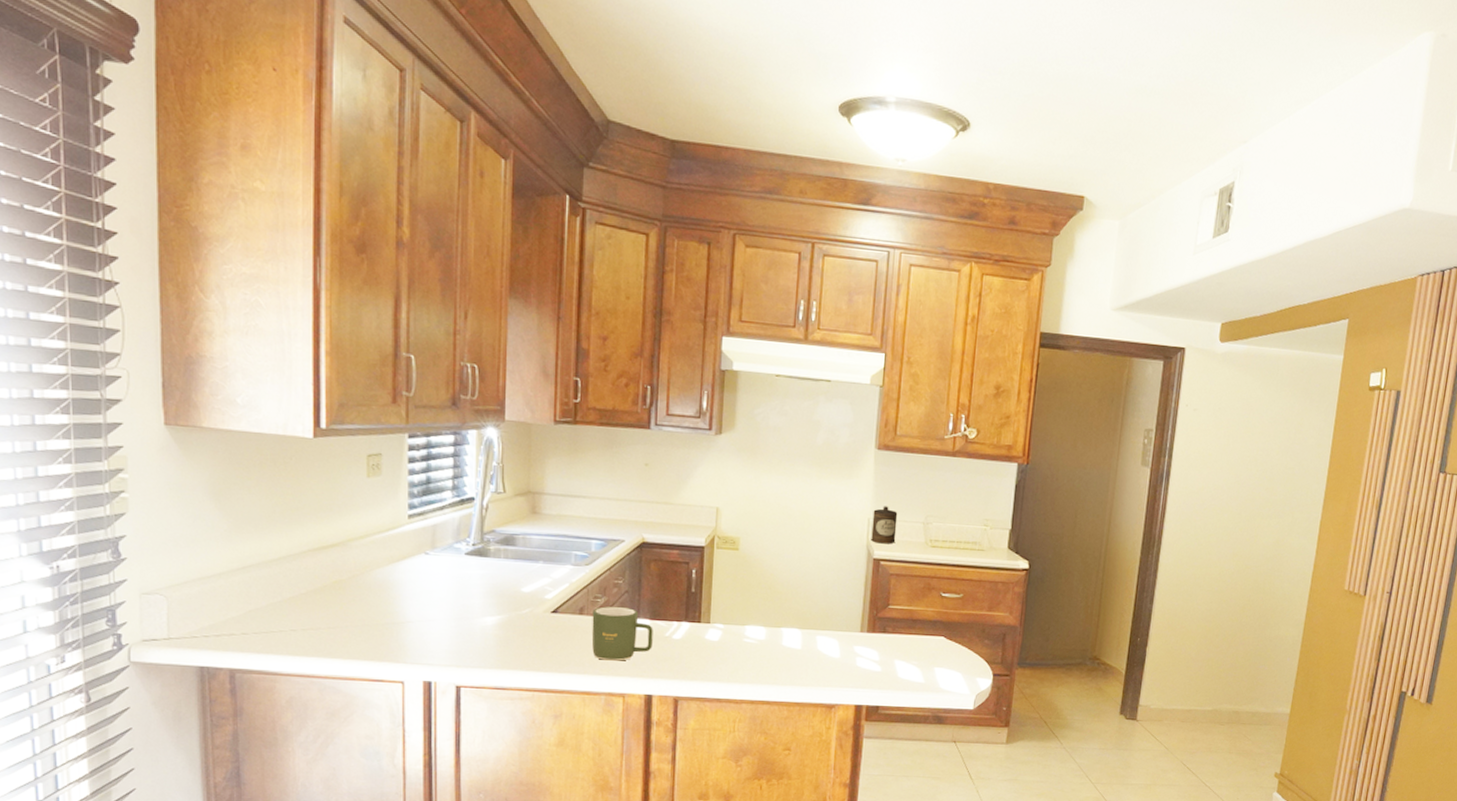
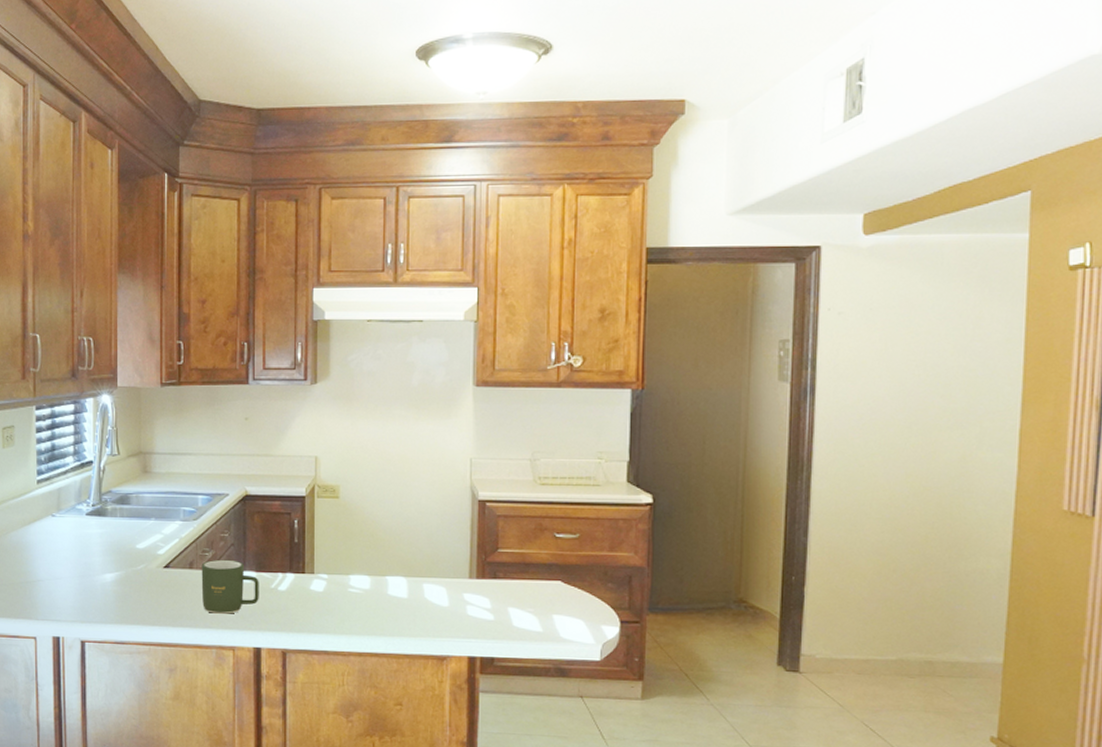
canister: present [871,506,898,544] -> none [475,444,502,484]

